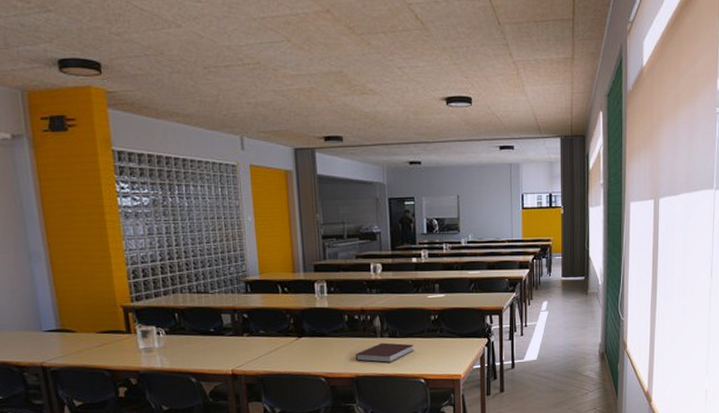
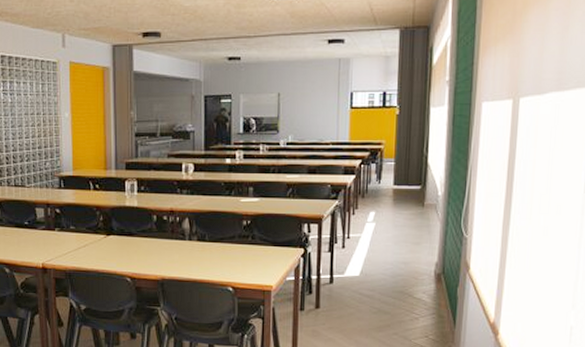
notebook: present [355,342,414,363] -> none [161,246,223,268]

